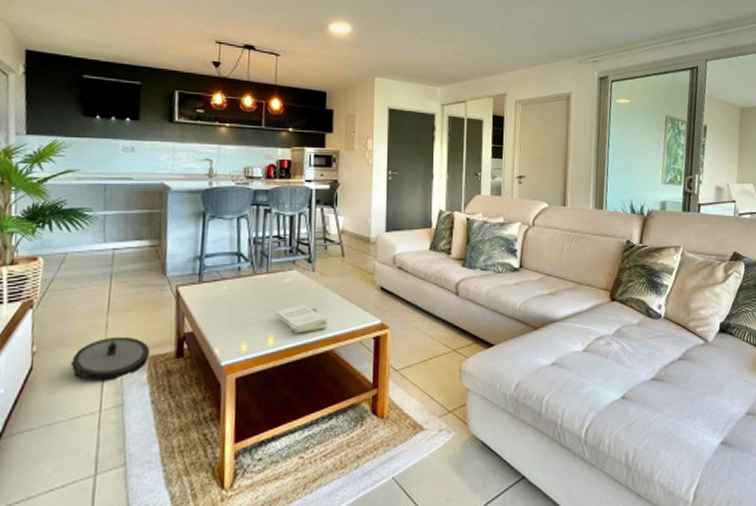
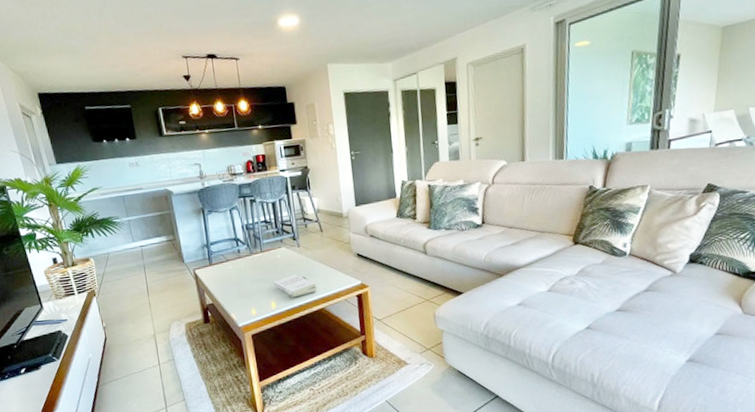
robot vacuum: present [71,336,151,380] -> none [131,310,185,344]

